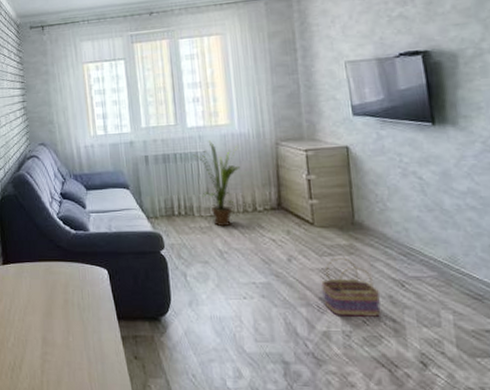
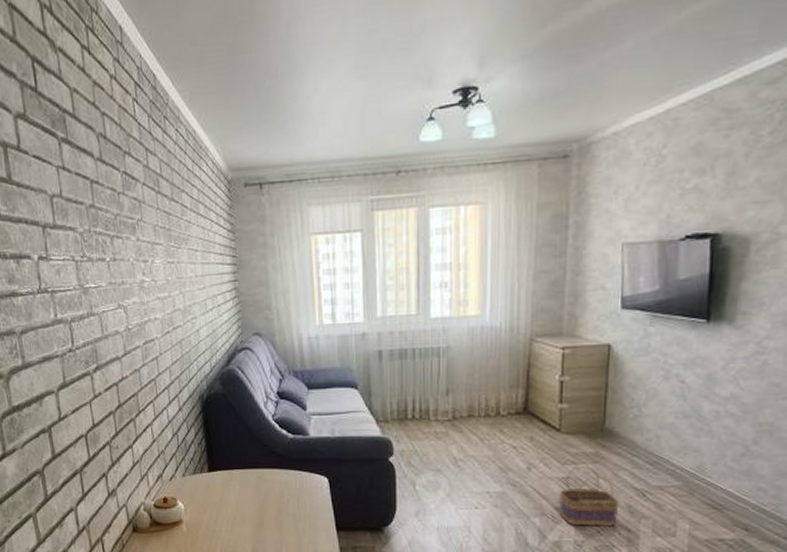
house plant: present [193,140,240,227] -> none [434,334,487,432]

